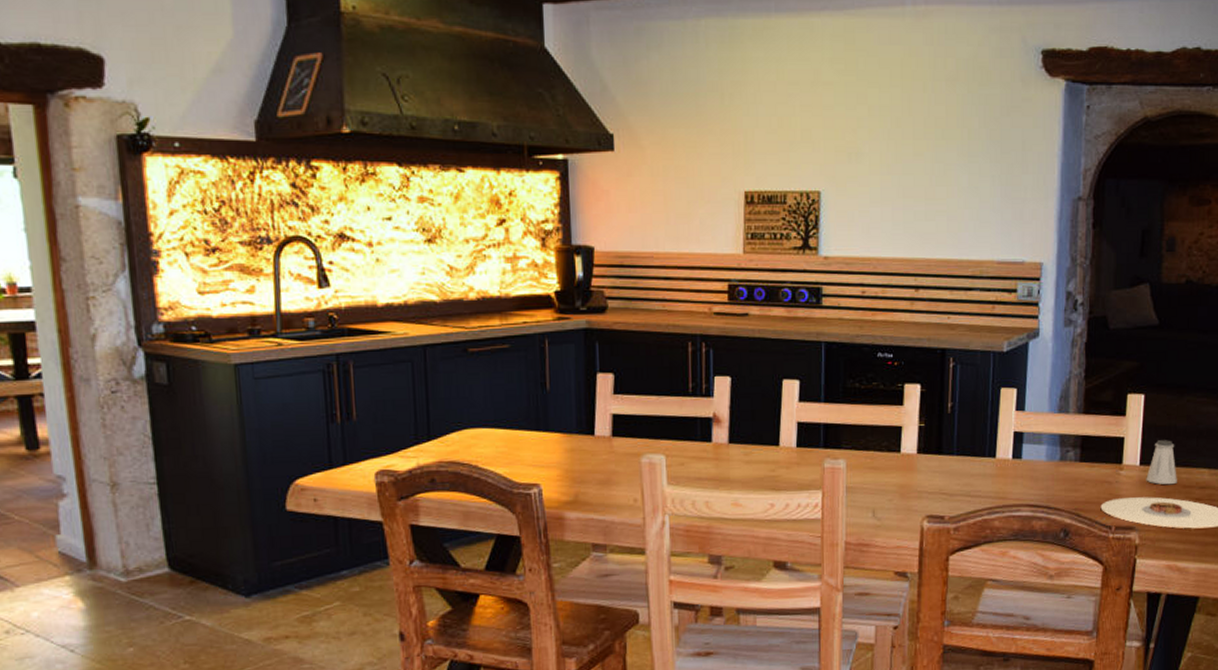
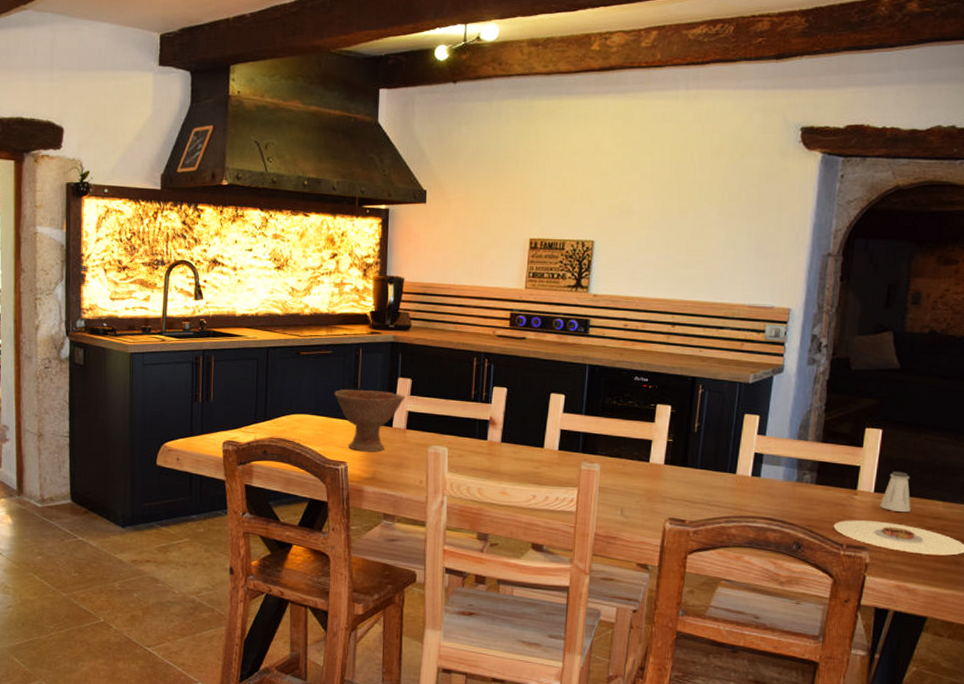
bowl: none [517,391,608,470] -> present [334,389,405,452]

